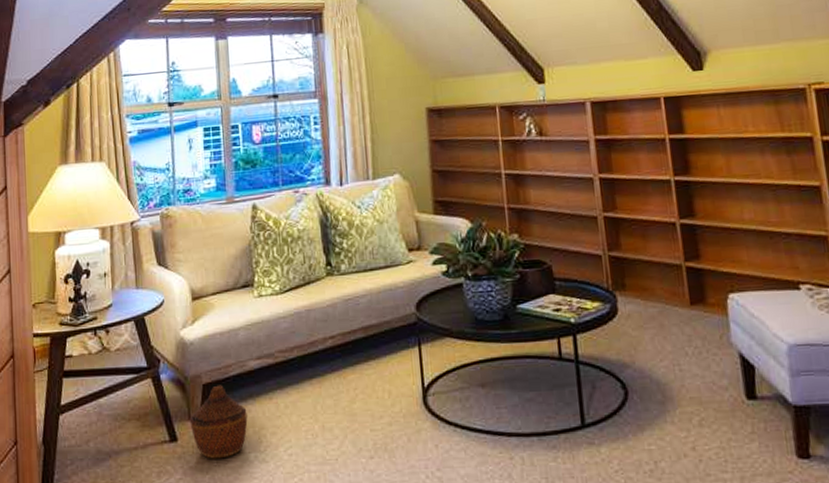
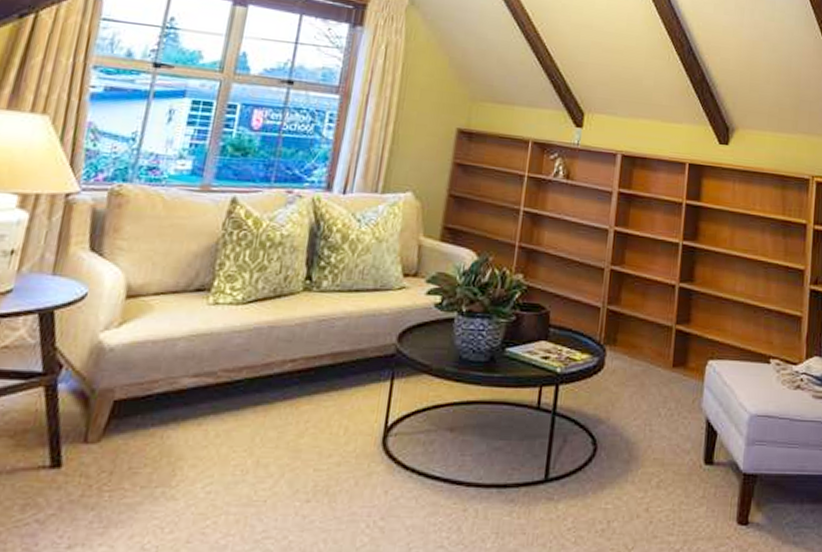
woven basket: present [189,385,248,459] -> none [83,403,166,493]

